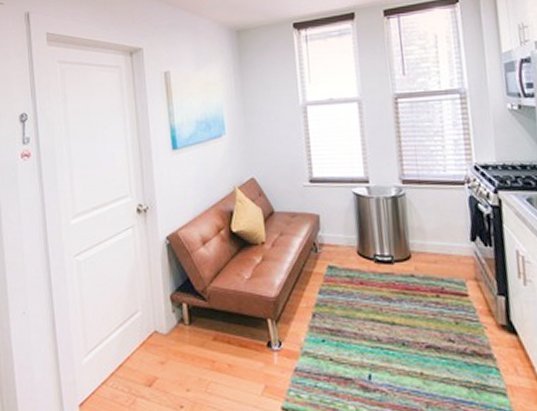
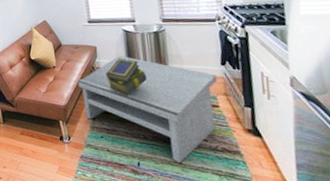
coffee table: none [293,228,466,372] -> present [77,56,217,163]
stack of books: none [330,231,382,282] -> present [105,58,147,95]

